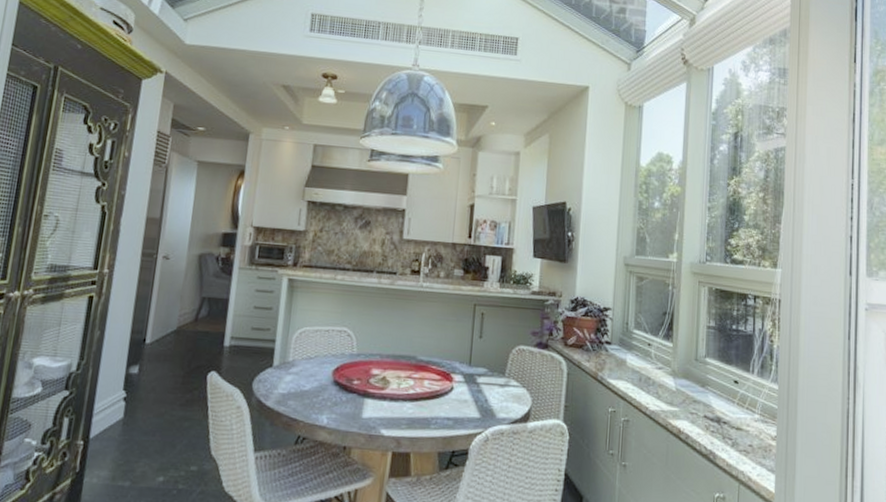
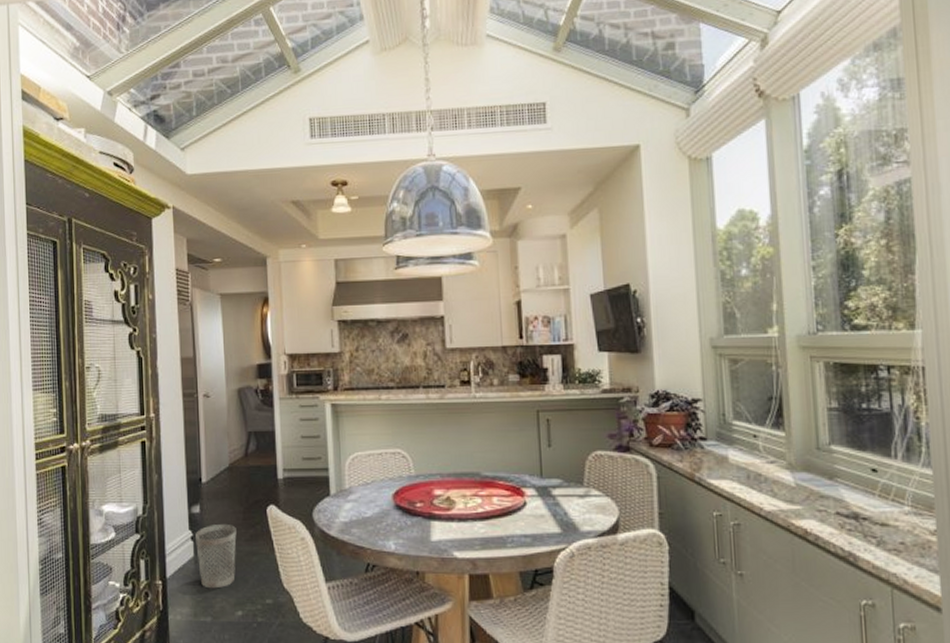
wastebasket: none [125,386,173,453] -> present [195,523,237,589]

